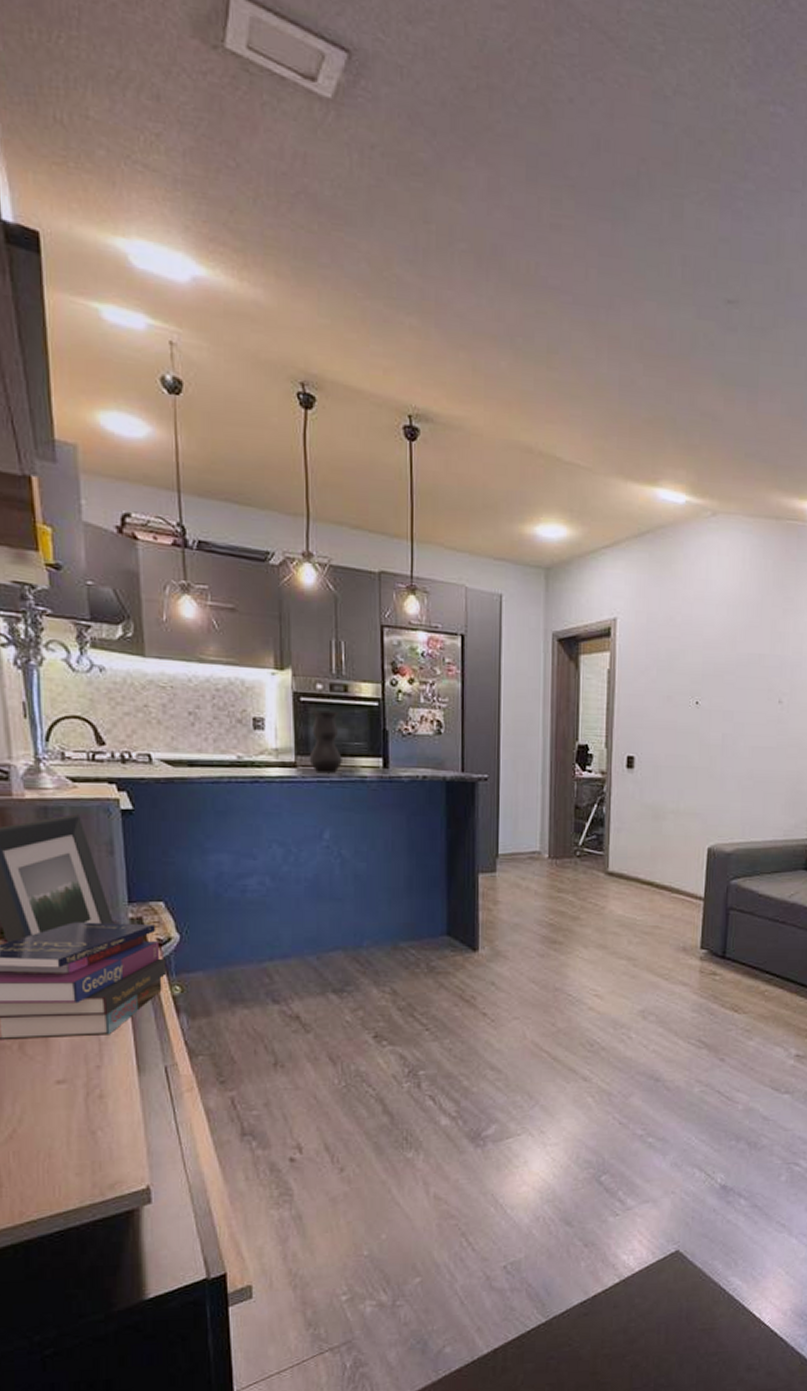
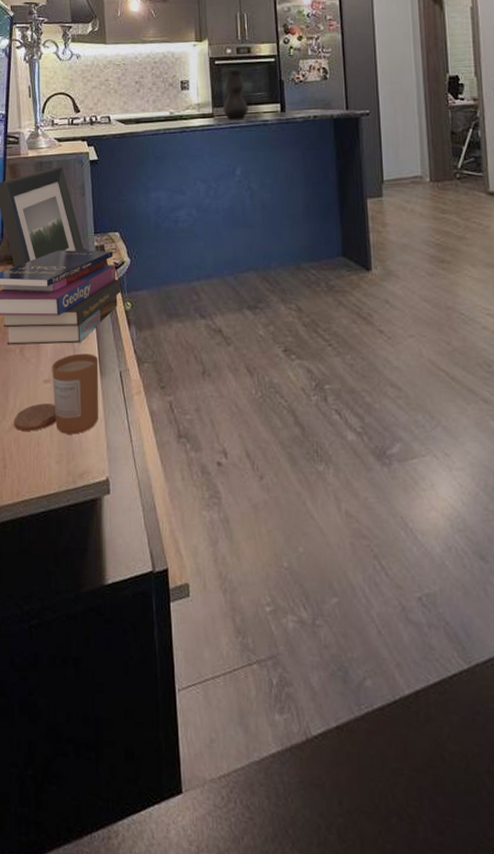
candle: none [12,1047,136,1142] -> present [14,353,99,435]

